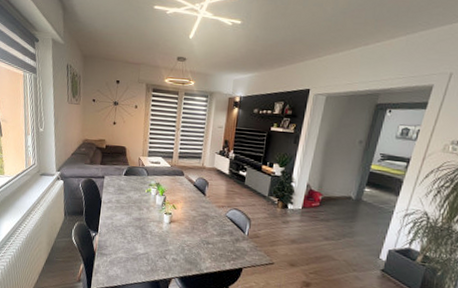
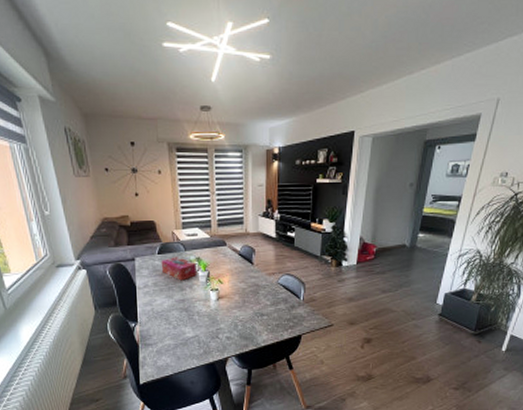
tissue box: none [125,179,156,202] -> present [161,257,198,281]

